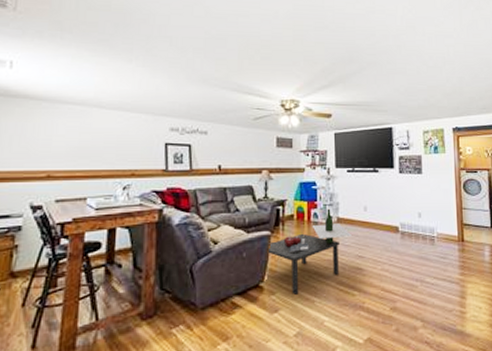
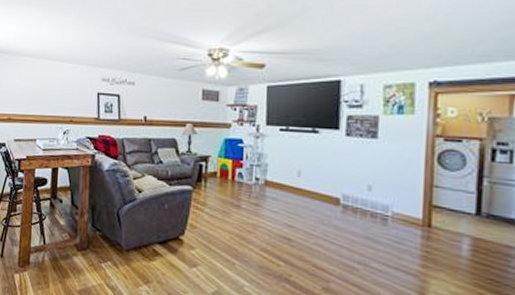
coffee table: present [266,207,352,295] -> none [187,168,280,254]

